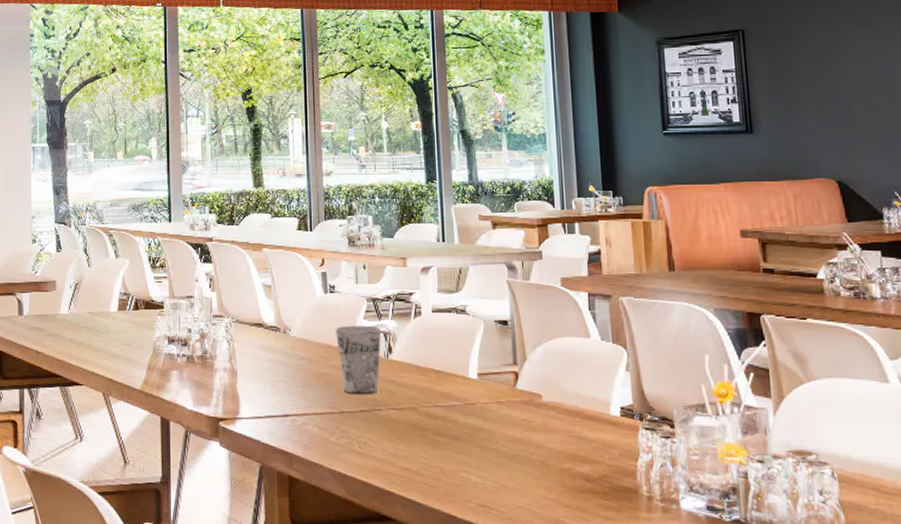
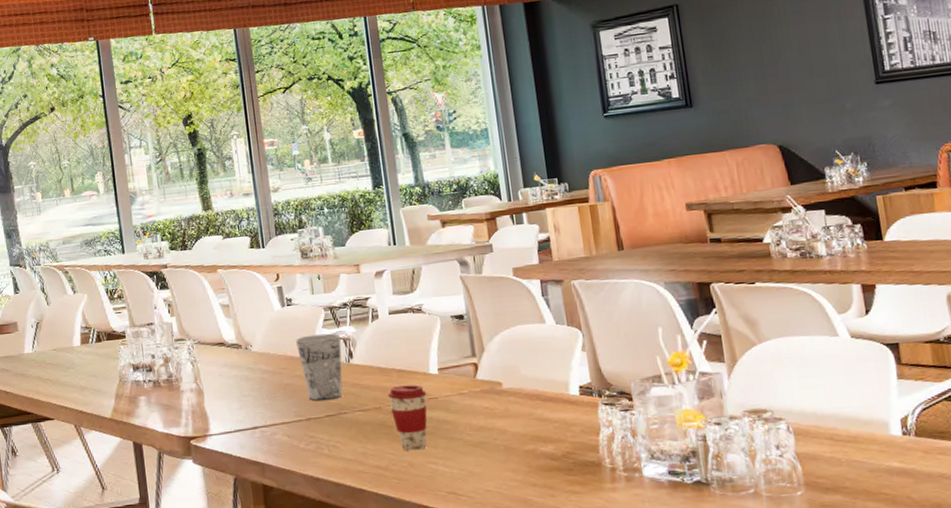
coffee cup: none [425,387,465,457] -> present [388,384,427,451]

